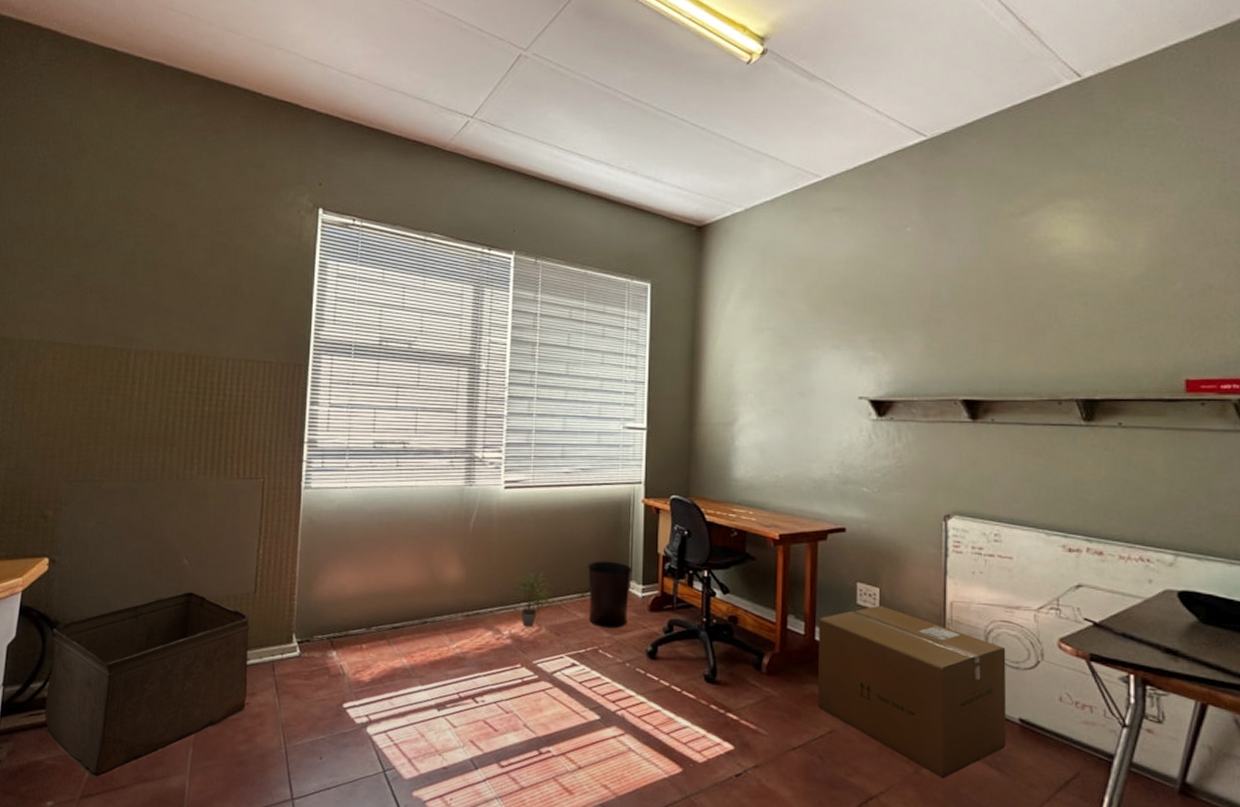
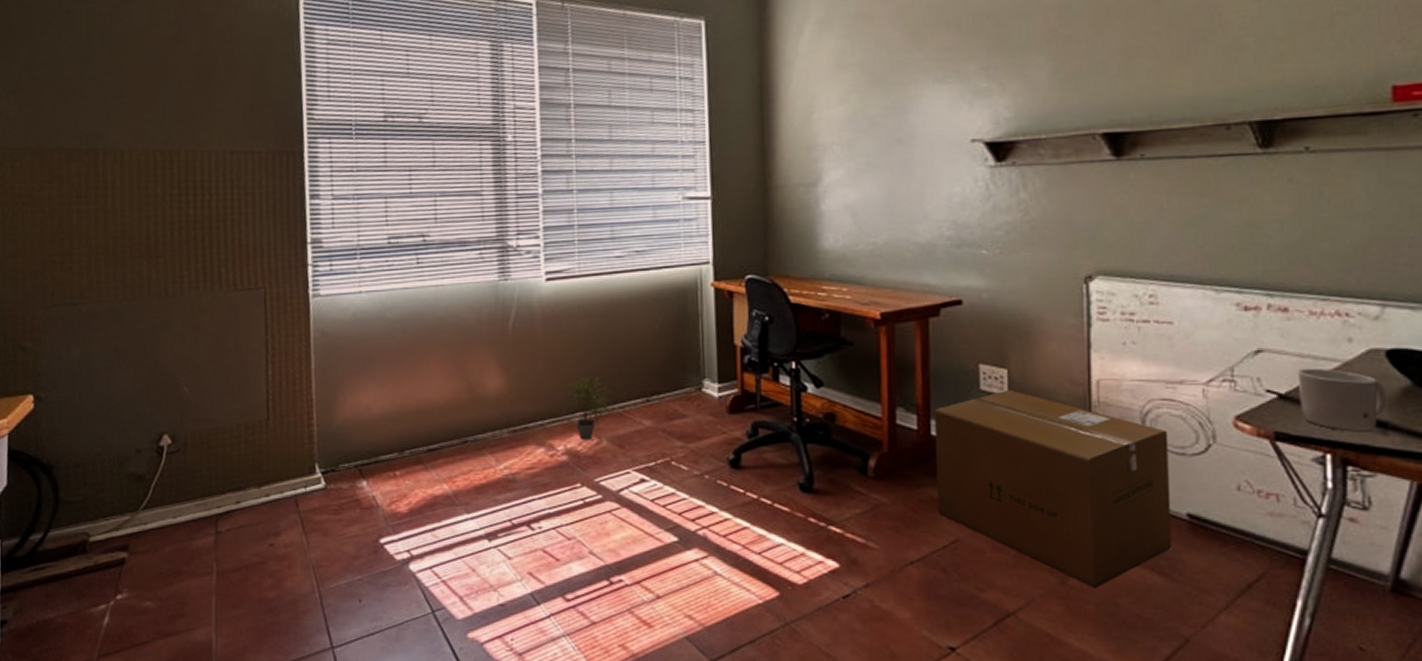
storage bin: present [45,591,250,779] -> none [47,422,270,635]
waste bin: present [588,561,632,629] -> none [651,358,705,436]
mug: none [1109,602,1177,659] -> present [1298,368,1386,434]

